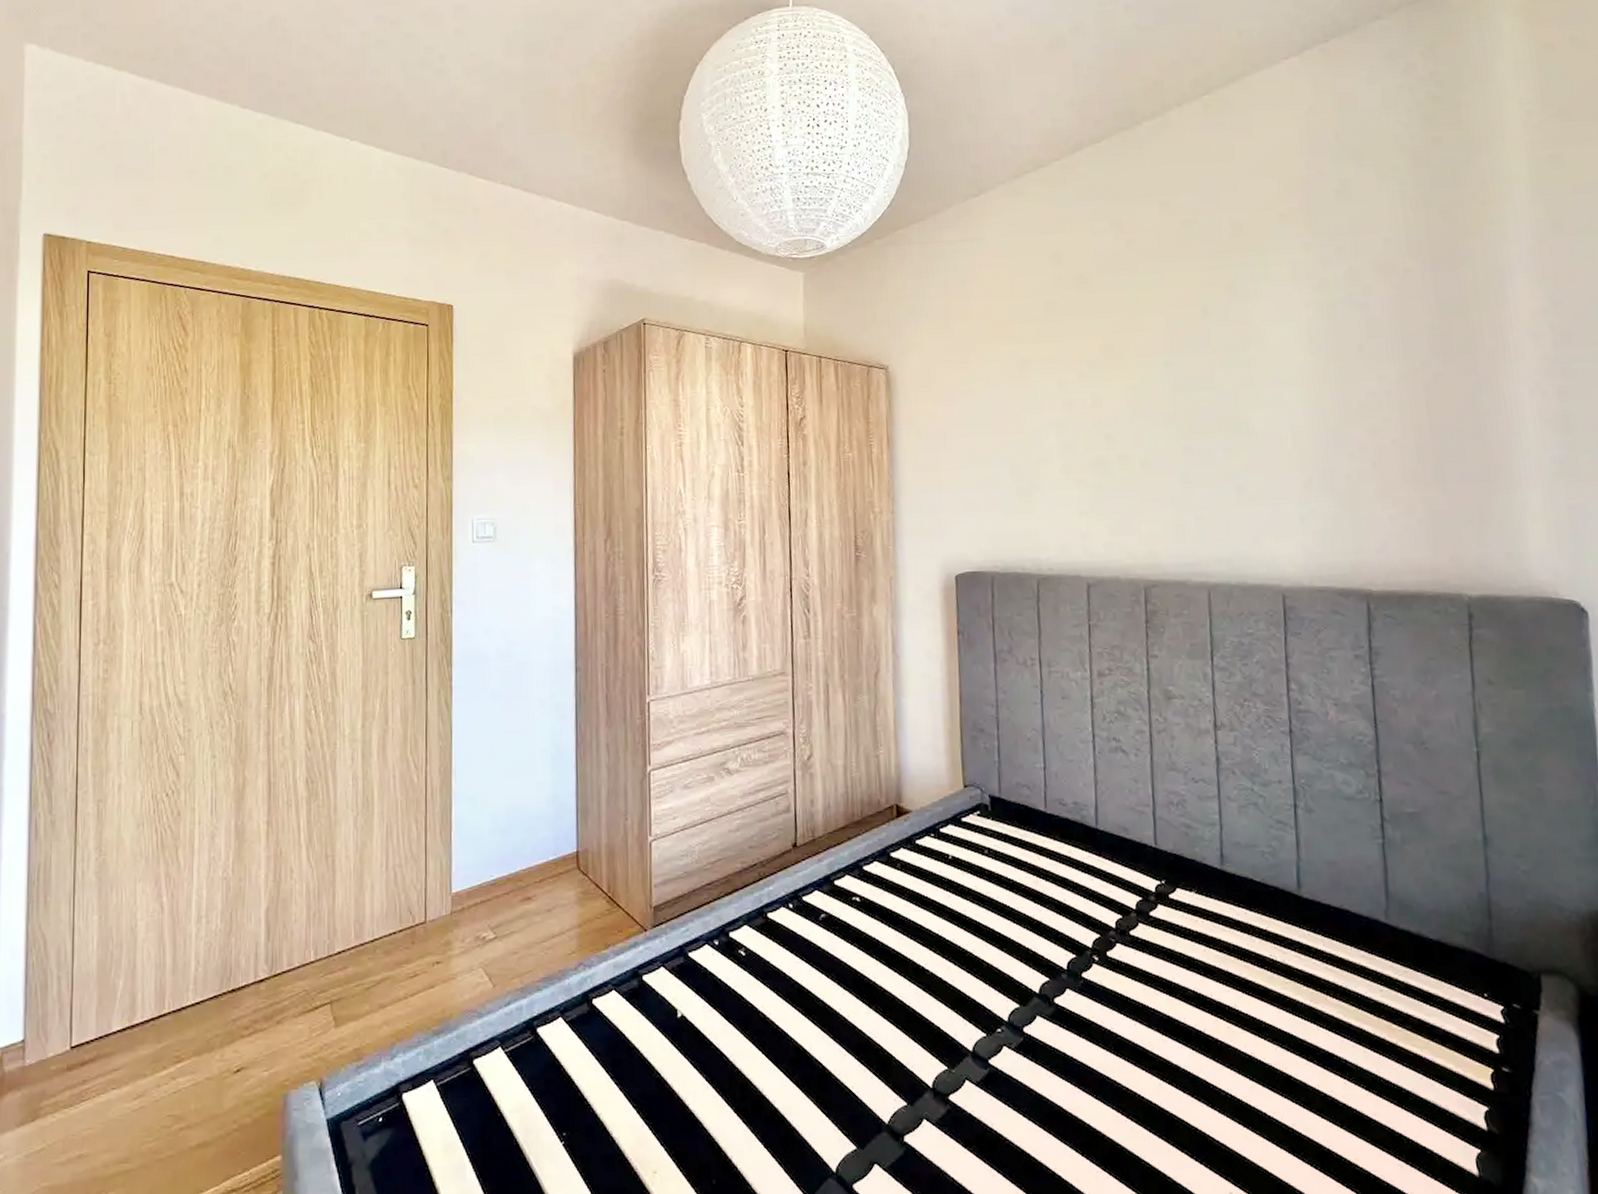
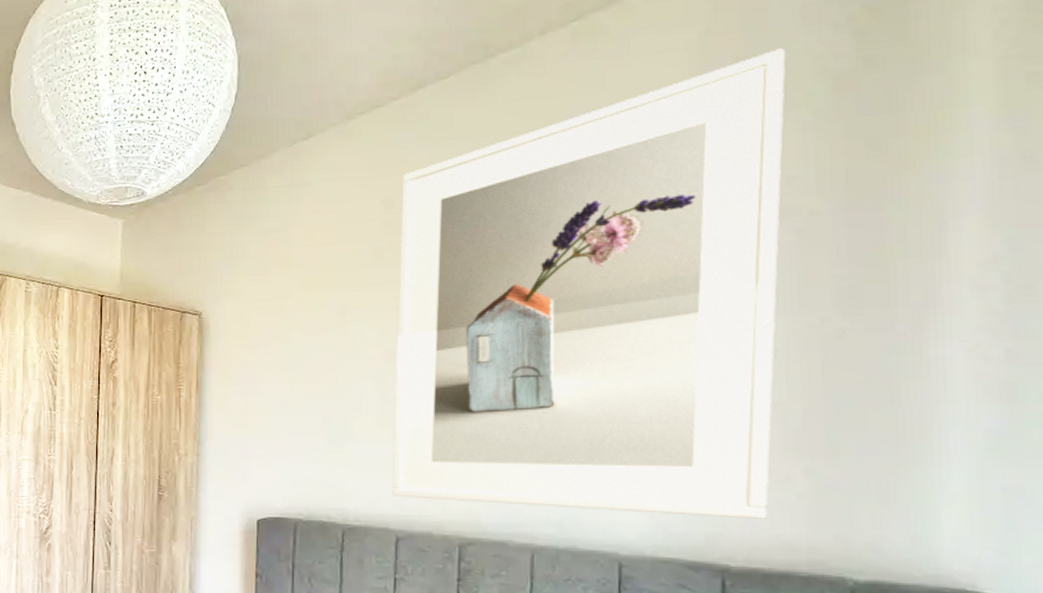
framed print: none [1067,127,1398,546] -> present [391,48,786,519]

